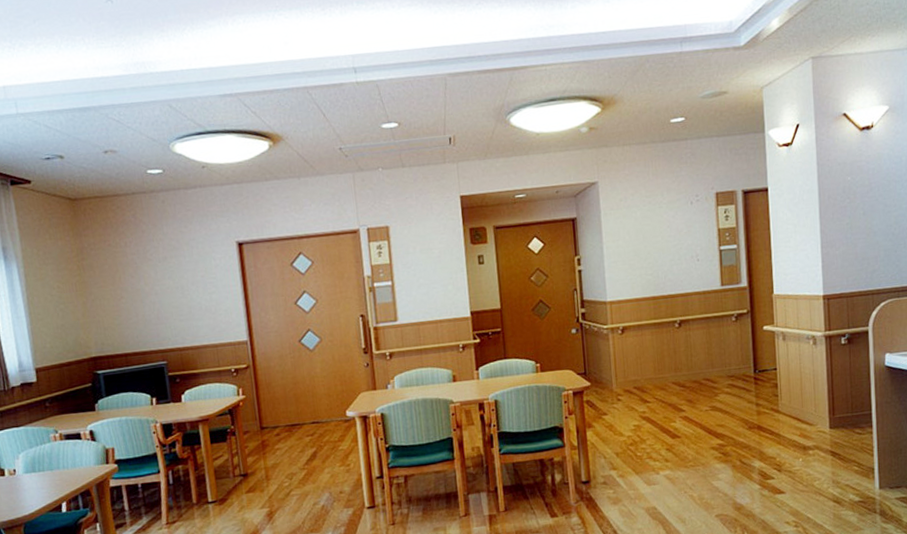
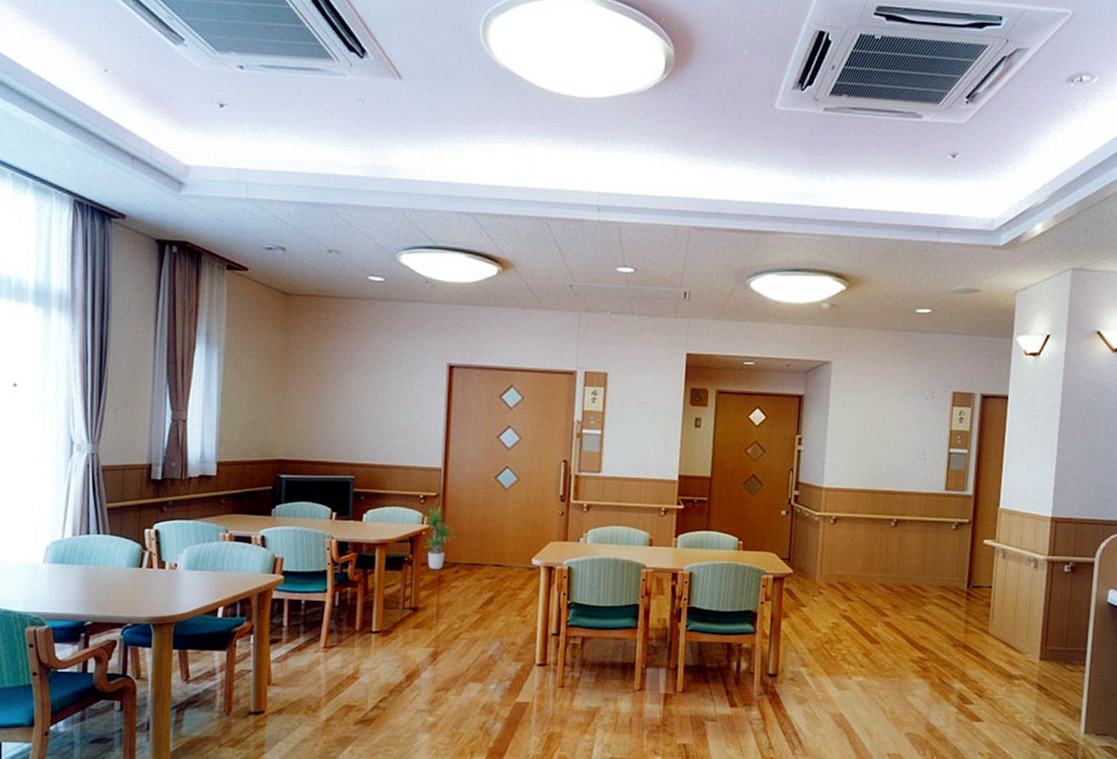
potted plant: none [237,376,273,437] -> present [422,506,457,570]

